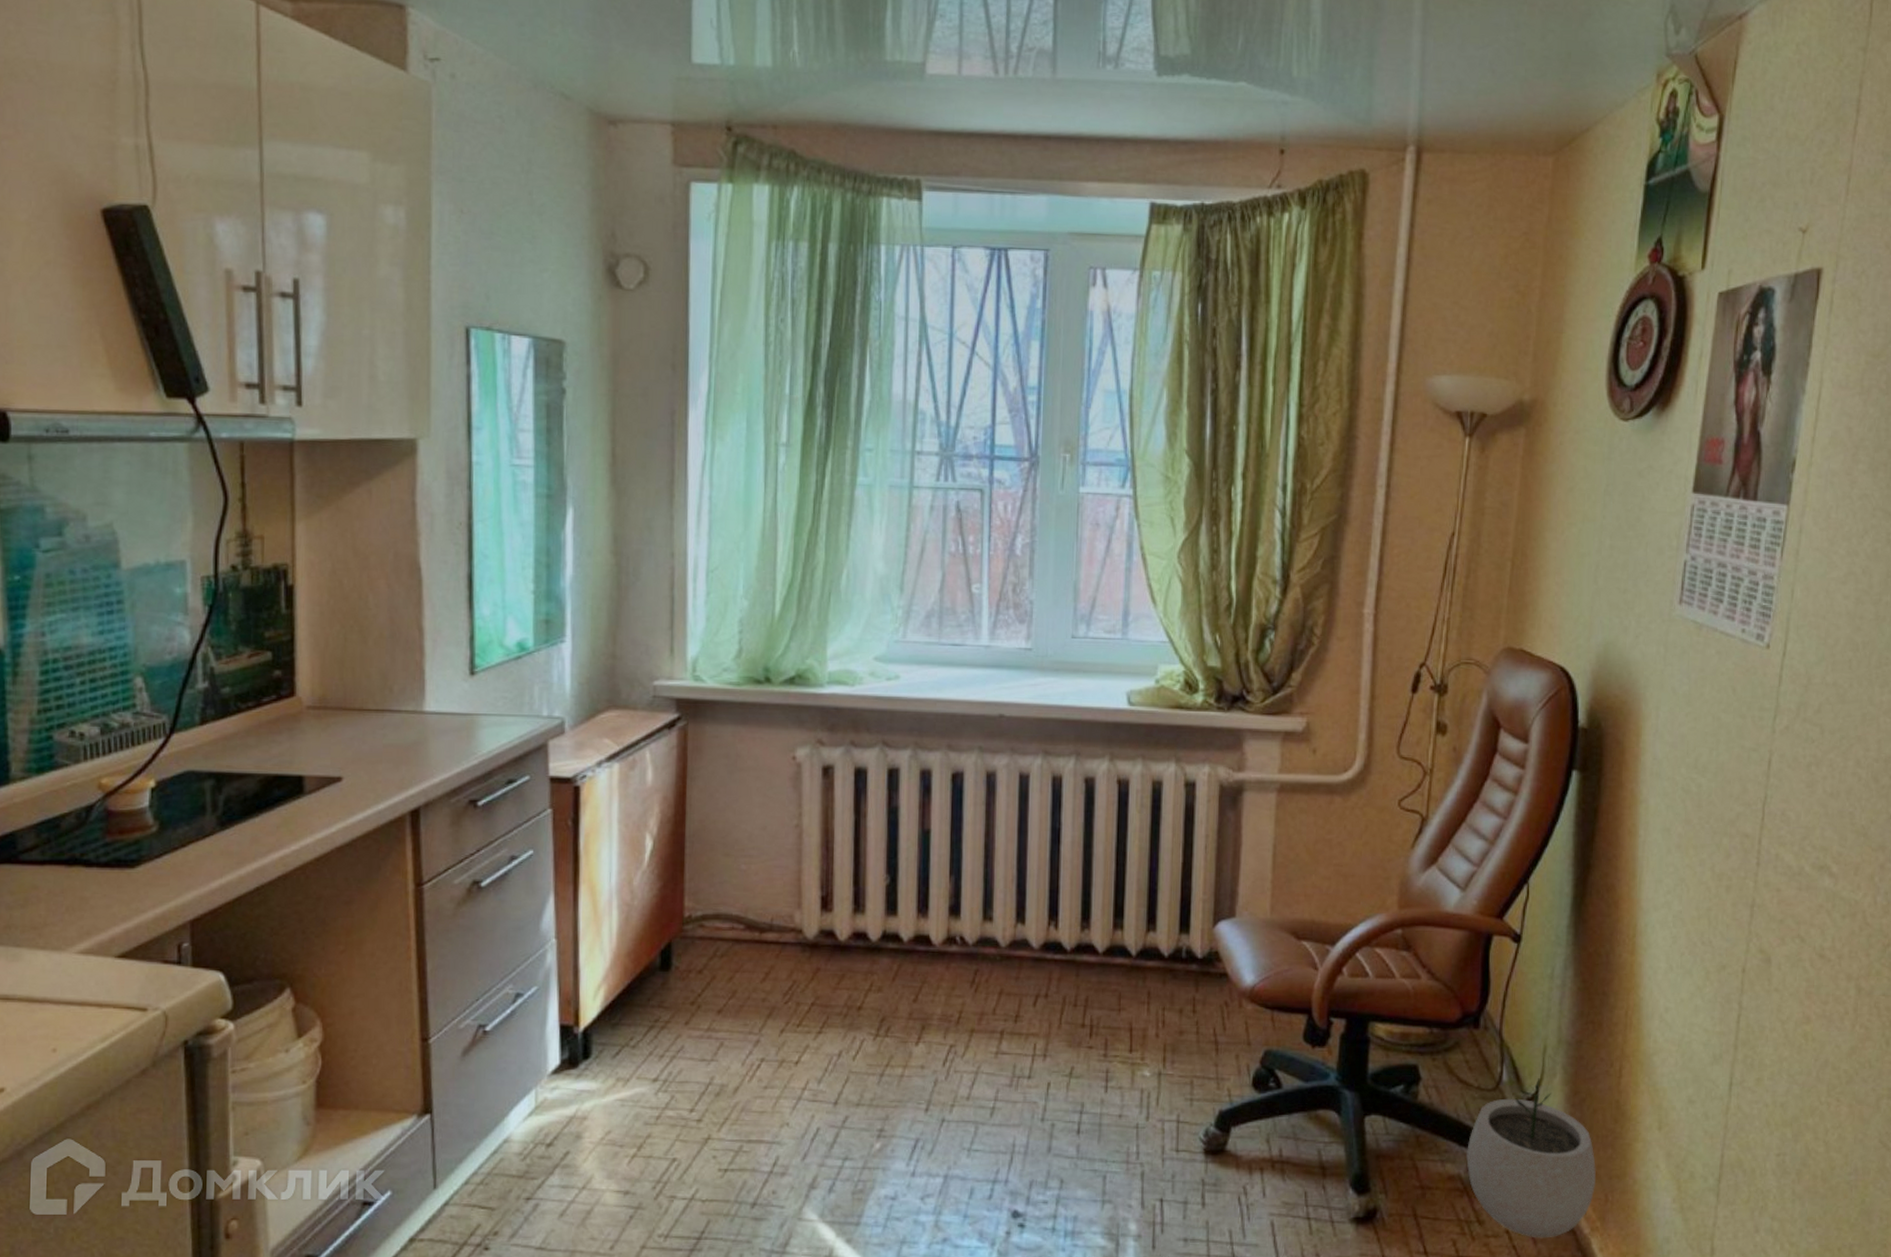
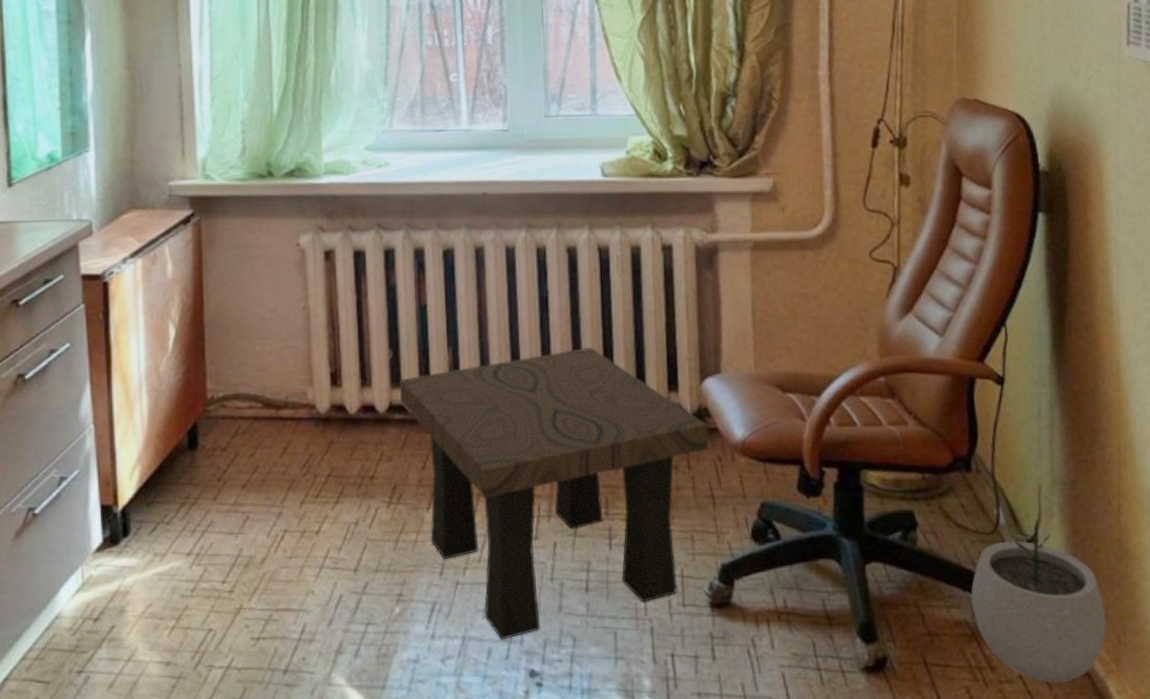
side table: none [895,883,1217,1180] -> present [400,347,708,641]

